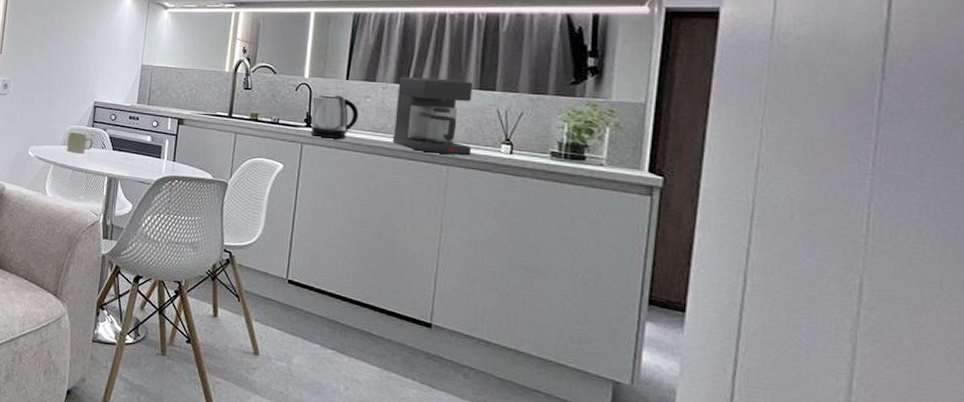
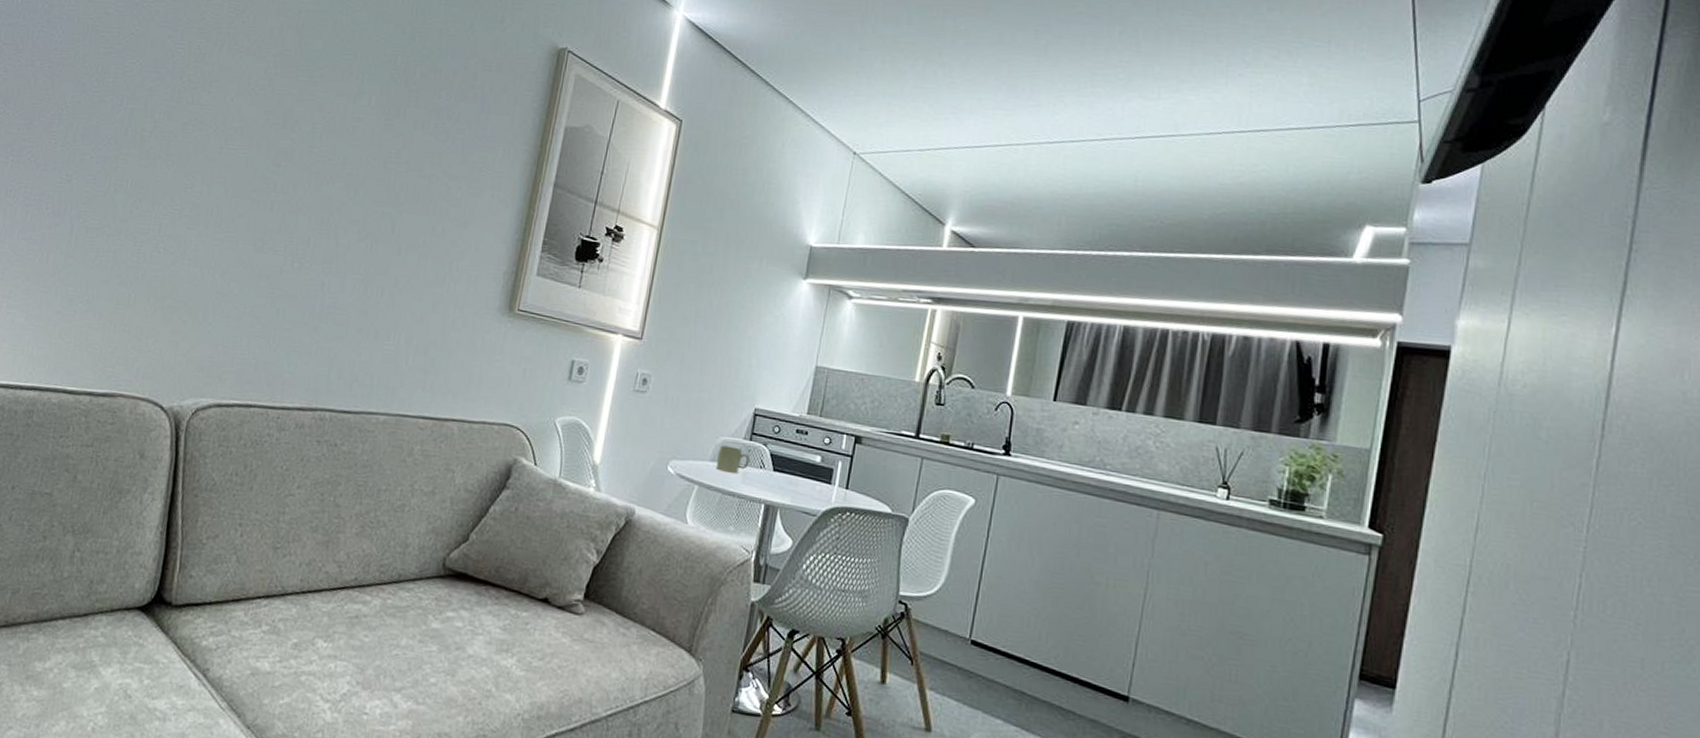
kettle: present [310,94,359,140] -> none [1008,416,1065,473]
coffee maker: present [392,77,473,156] -> none [1099,402,1193,500]

